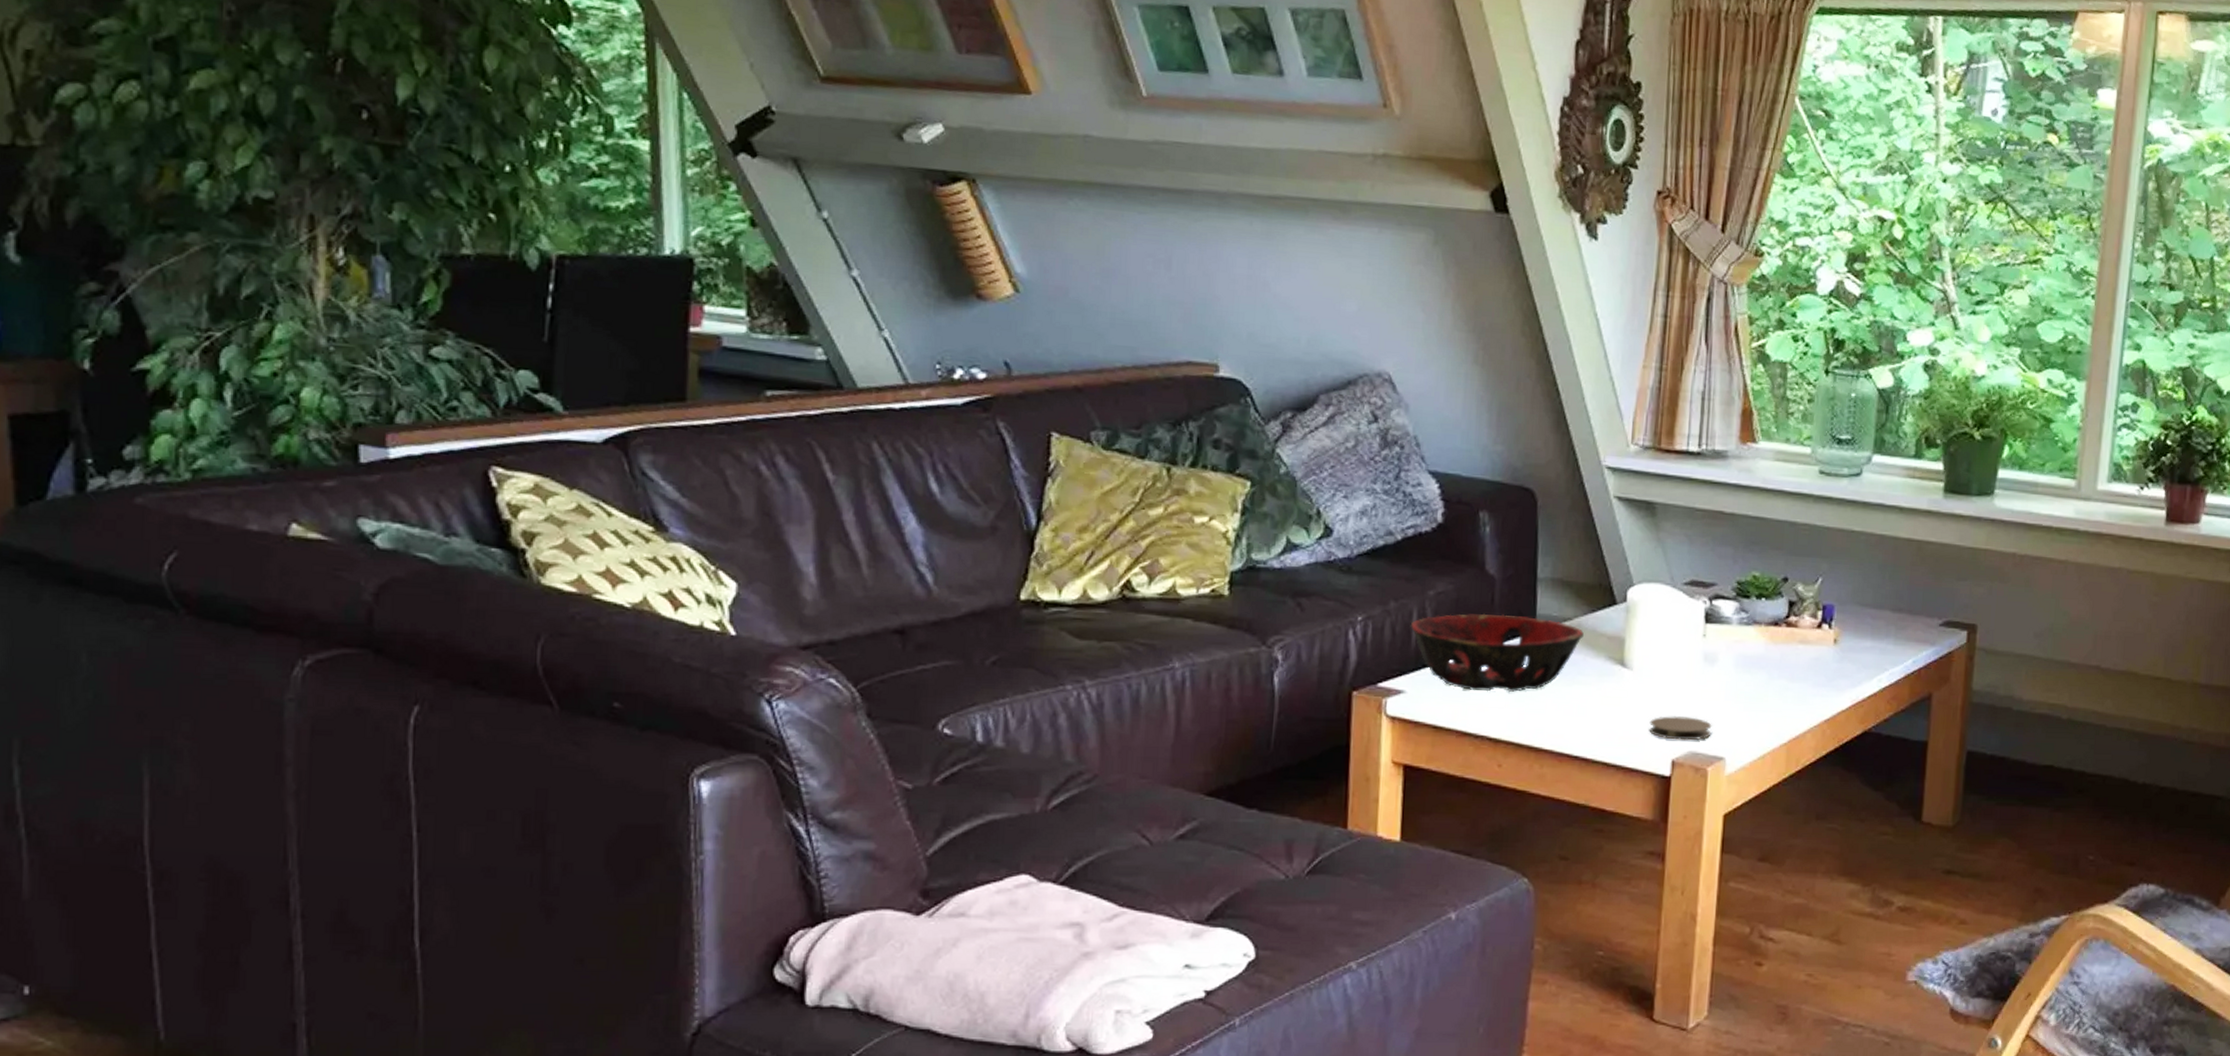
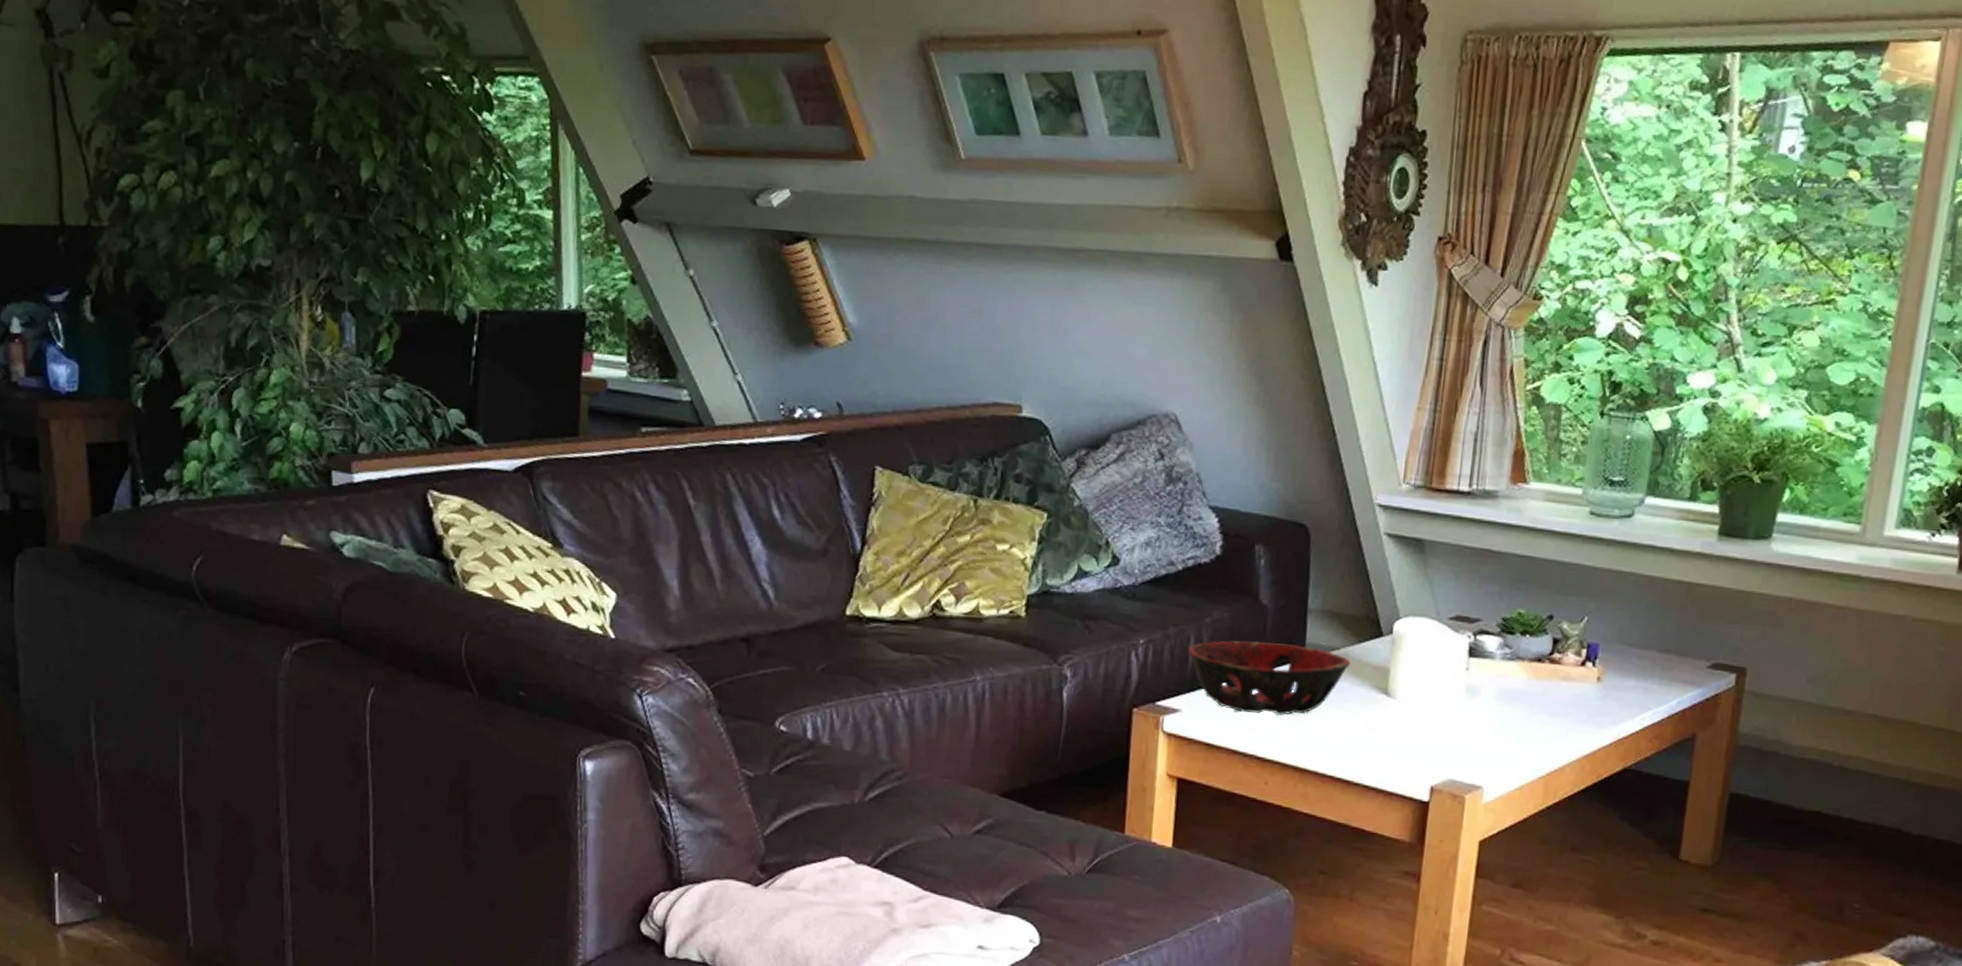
coaster: present [1649,716,1712,741] -> none [1409,744,1471,769]

